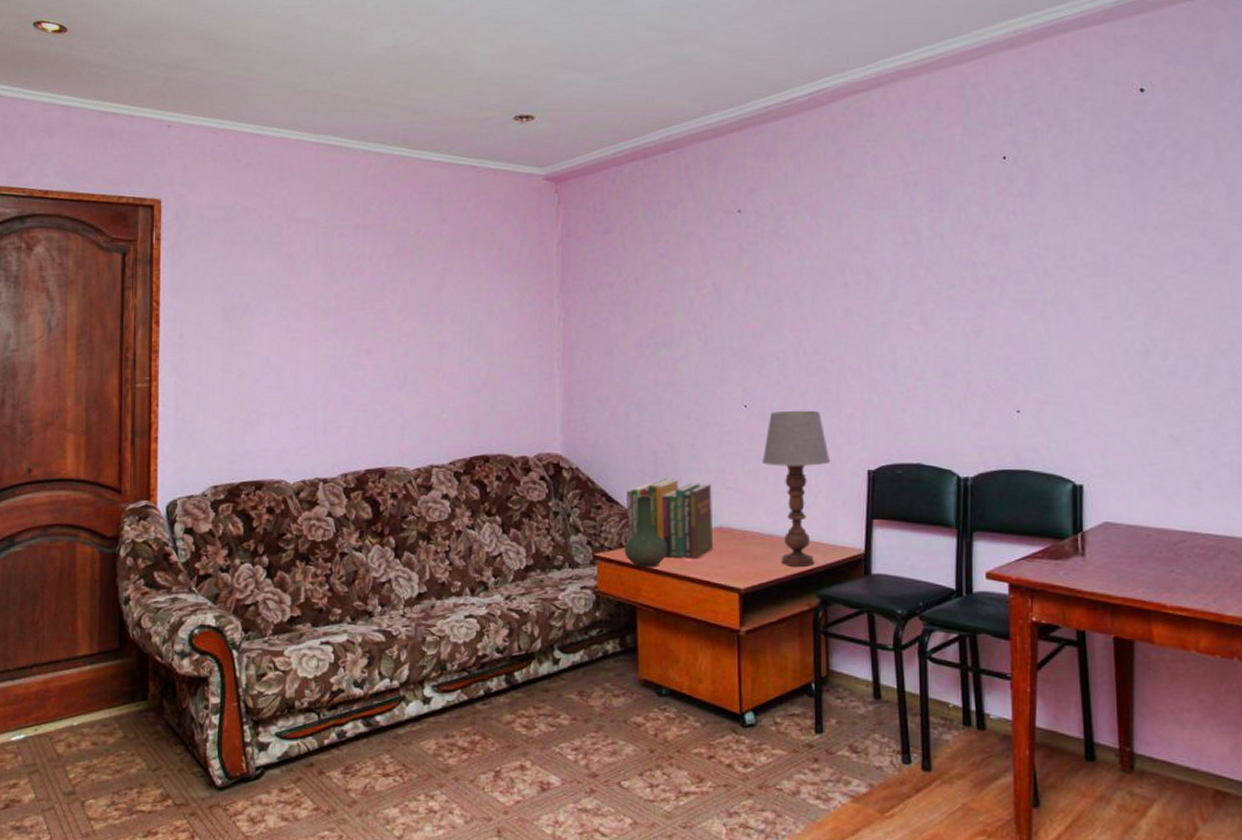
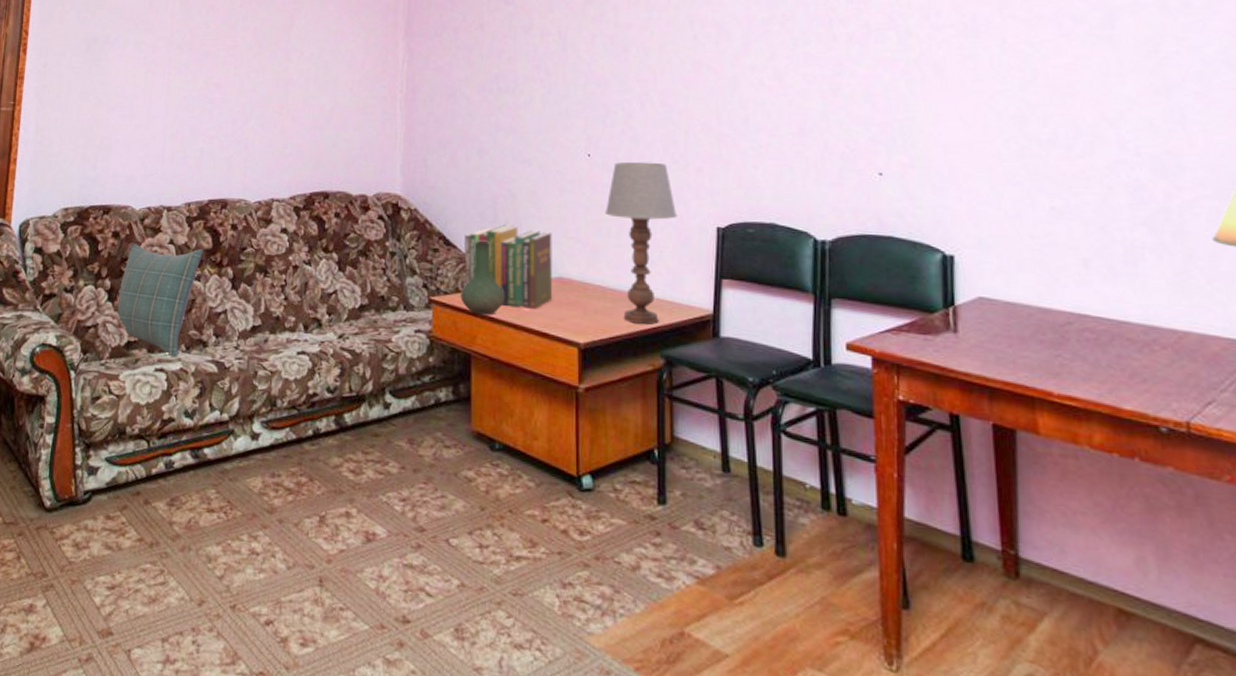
pillow: none [275,516,363,629] -> present [115,241,203,358]

